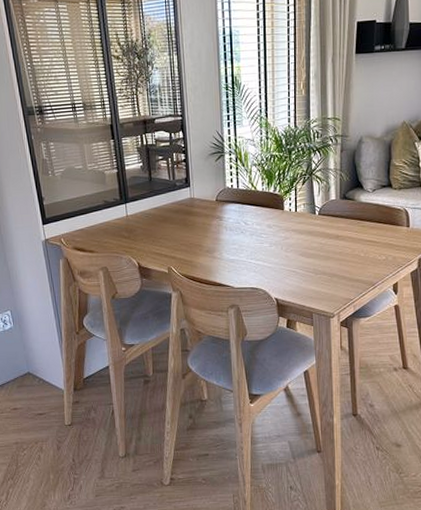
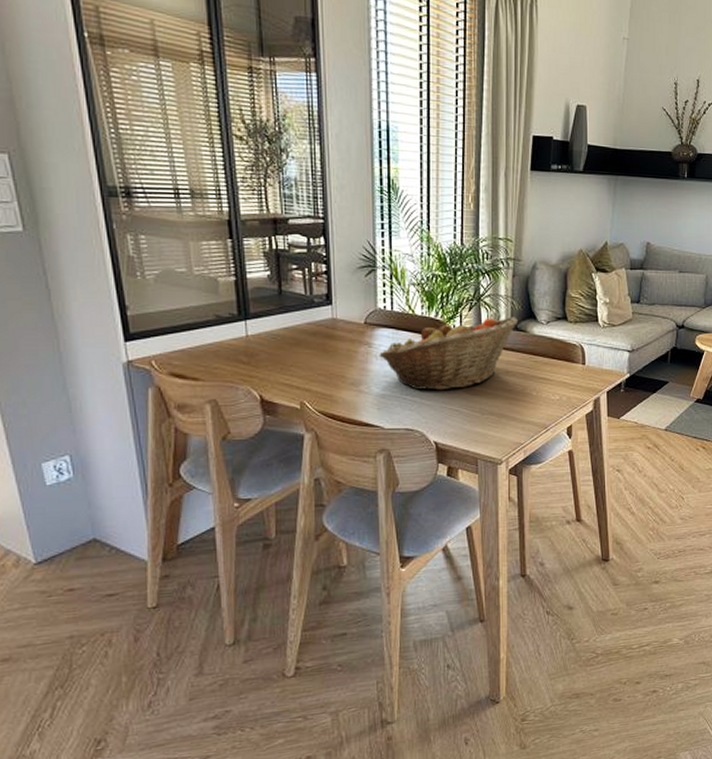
fruit basket: none [228,187,346,255] -> present [379,317,518,391]

